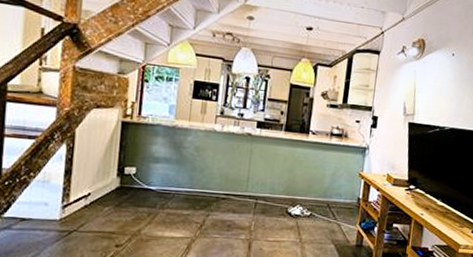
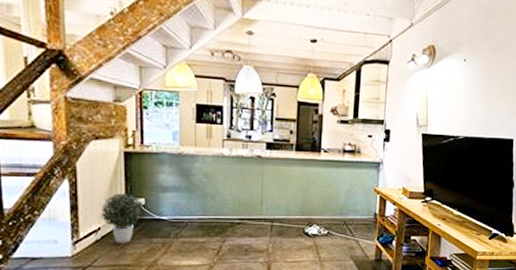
potted plant: none [91,160,134,211] -> present [100,192,144,243]

